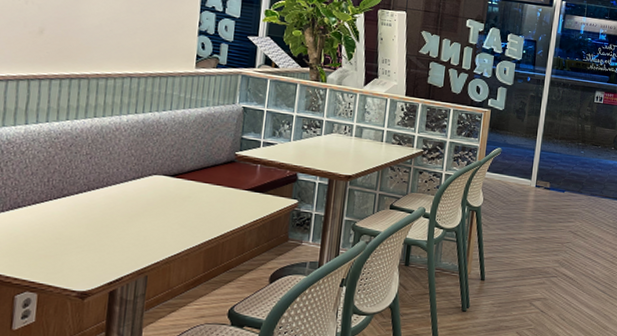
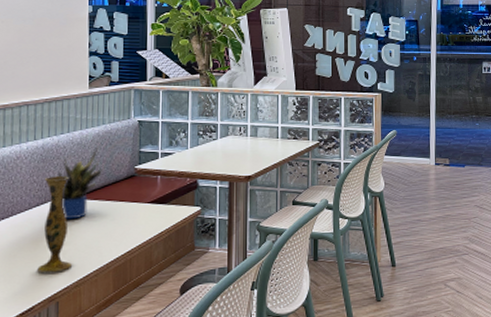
vase: none [128,152,168,248] -> present [37,176,73,274]
potted plant: none [155,129,202,198] -> present [56,148,102,220]

